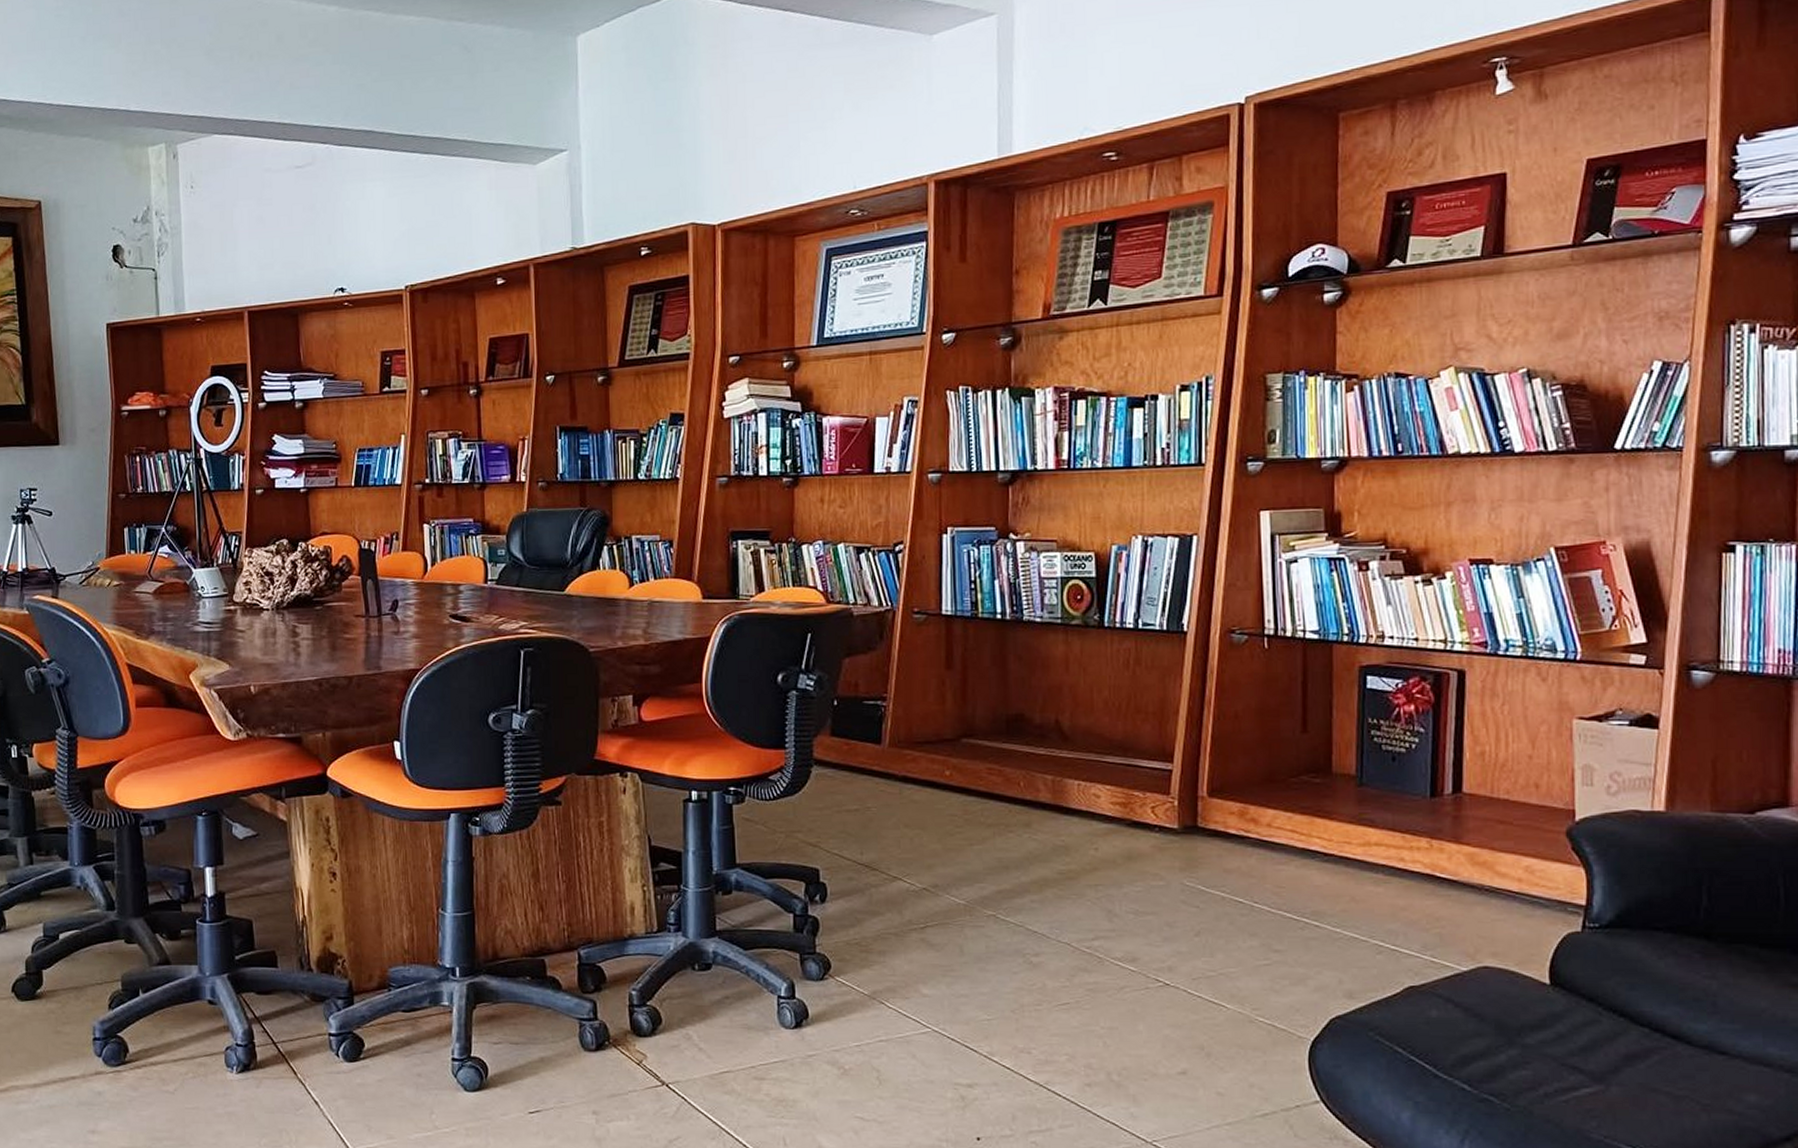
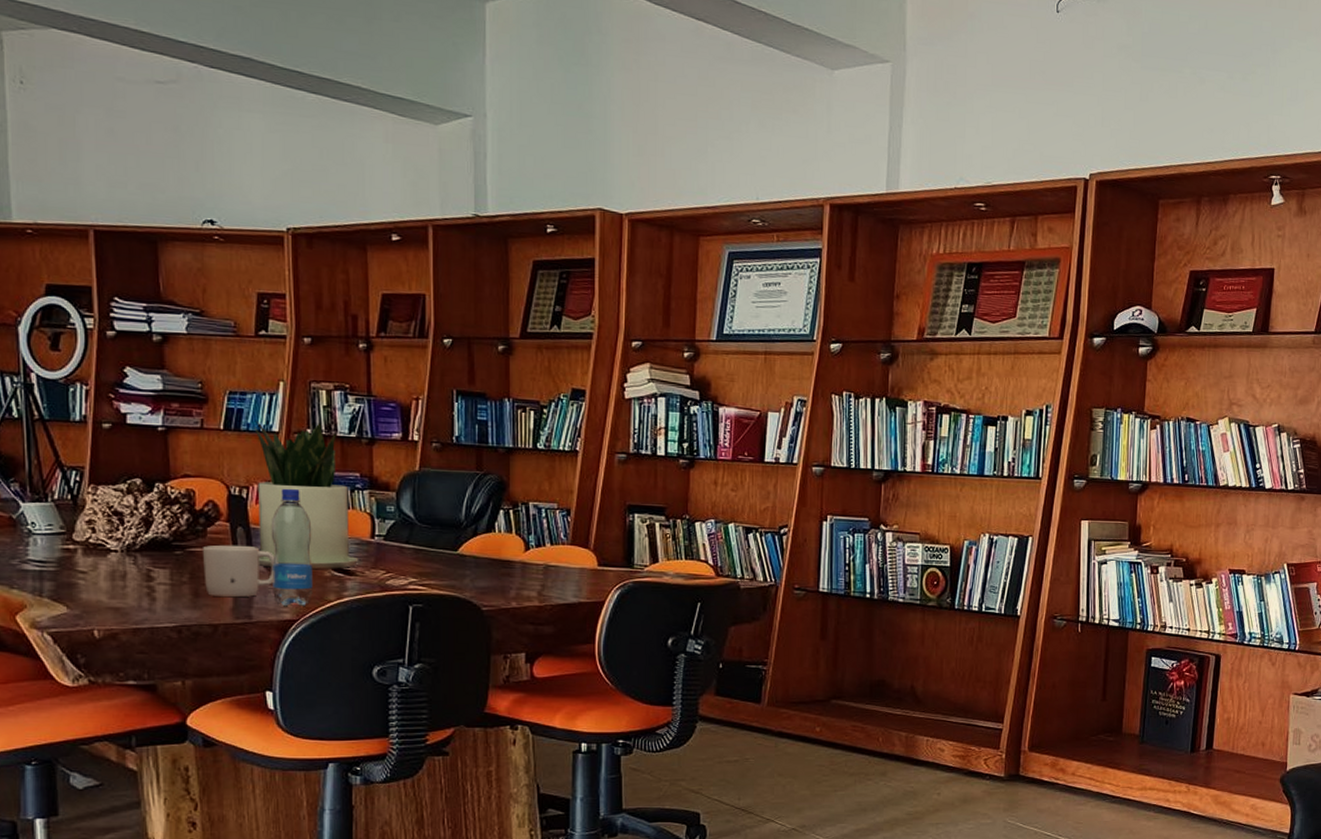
mug: none [338,597,400,650] -> present [202,545,275,598]
planter: none [380,472,474,618] -> present [254,421,359,570]
bottle: none [396,538,434,656] -> present [271,488,313,607]

